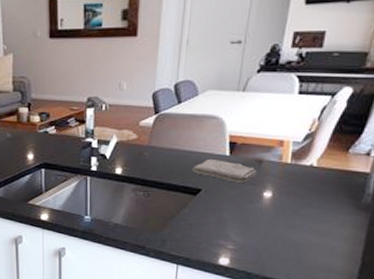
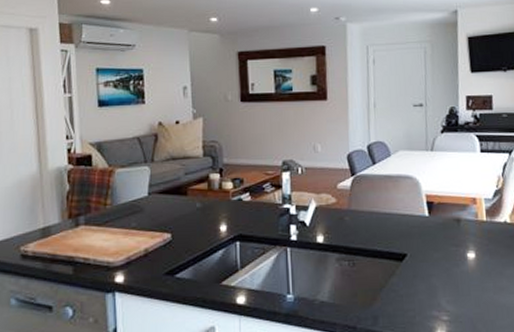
washcloth: present [192,159,257,184] -> none [394,221,457,246]

